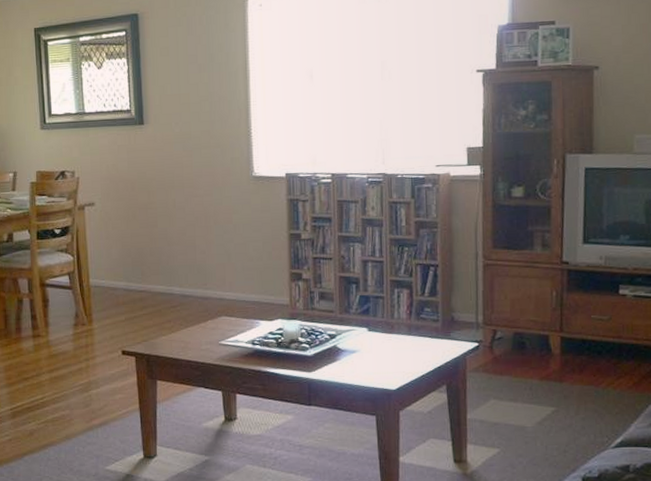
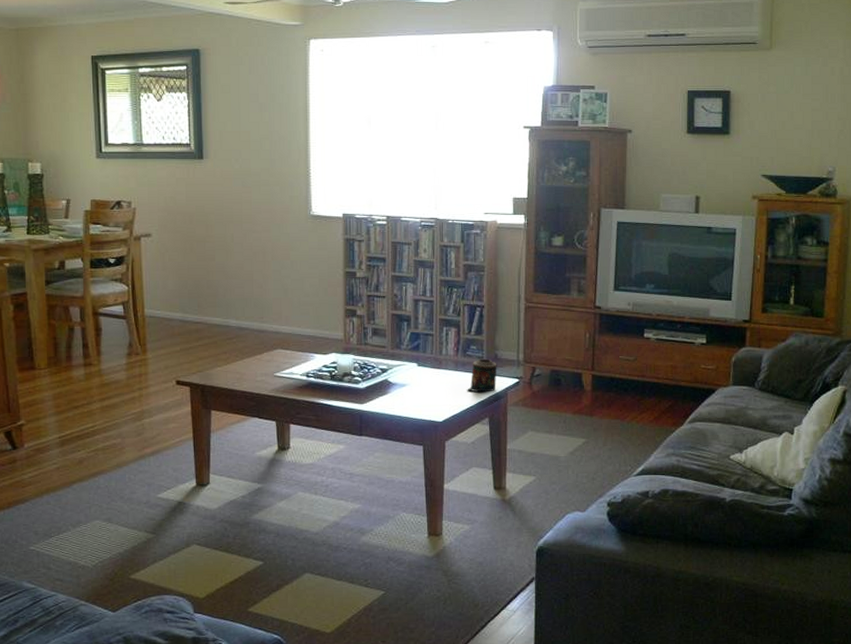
candle: none [421,321,454,358] -> present [466,358,497,393]

